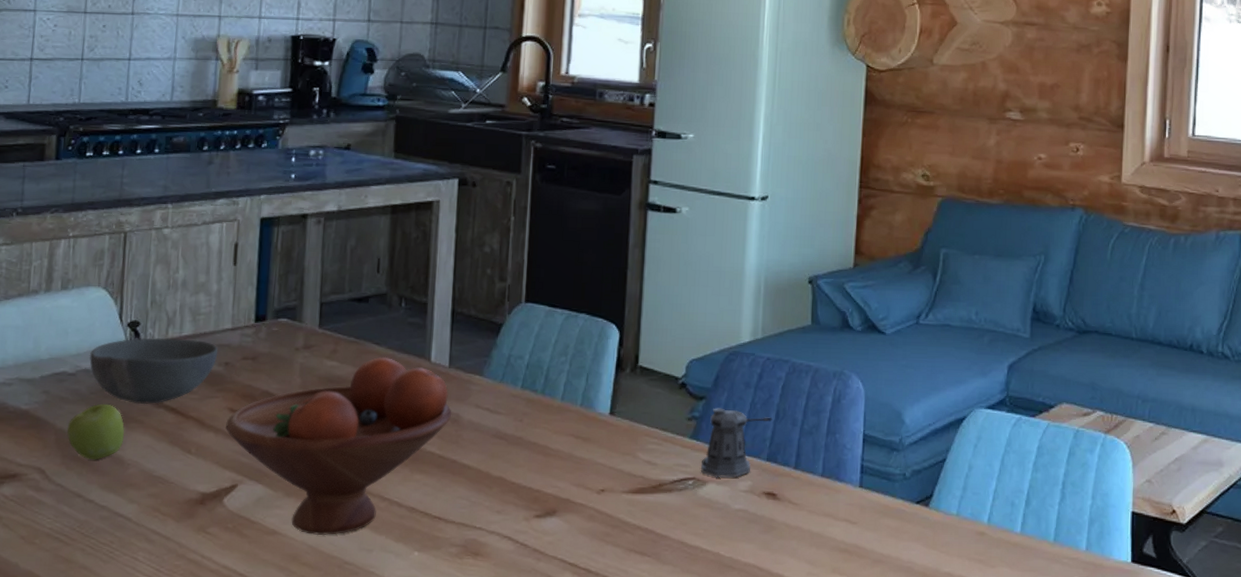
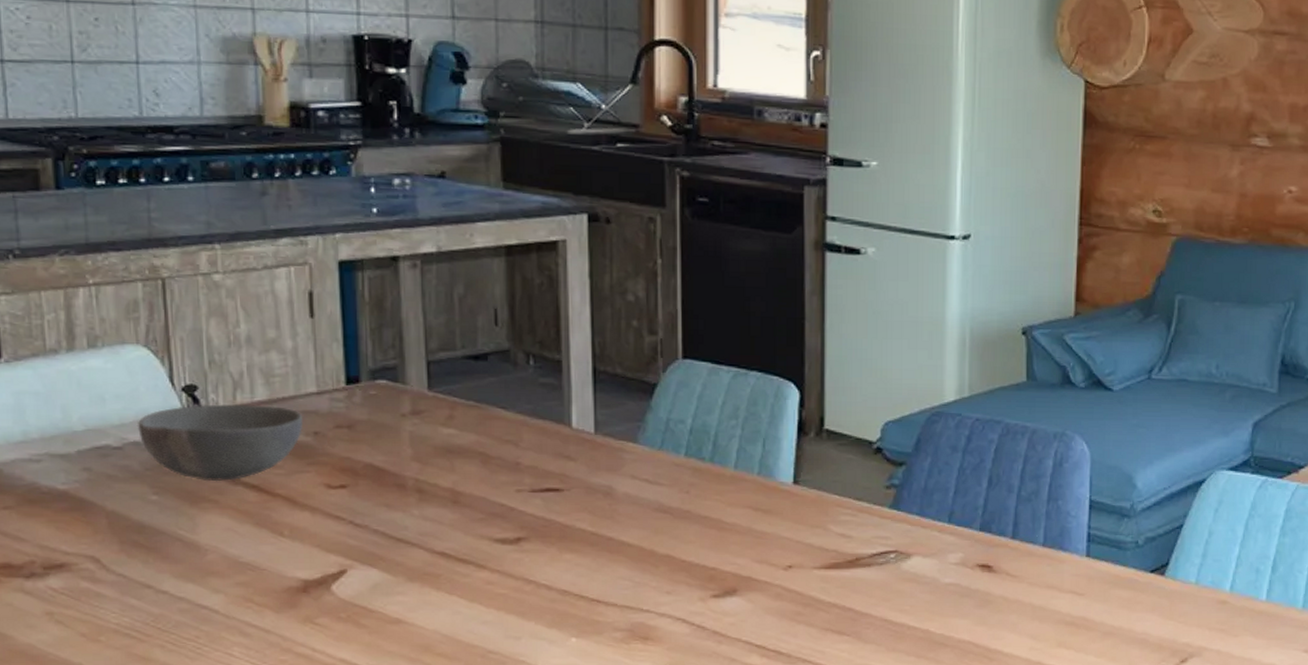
apple: present [67,403,124,460] -> none [121,481,196,546]
fruit bowl: present [226,356,452,536] -> none [324,422,603,624]
pepper shaker: present [700,408,773,478] -> none [903,474,985,551]

